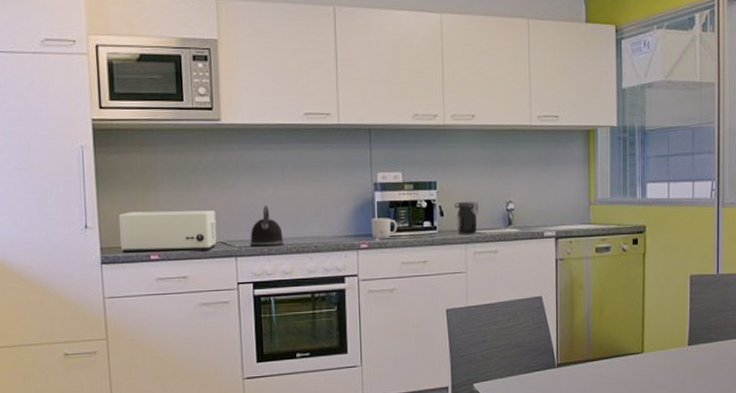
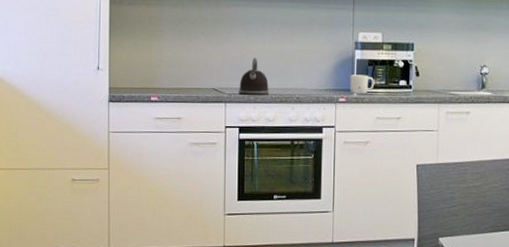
toaster: present [118,210,217,253] -> none [125,57,210,96]
jar: present [455,201,479,235] -> none [430,63,454,96]

